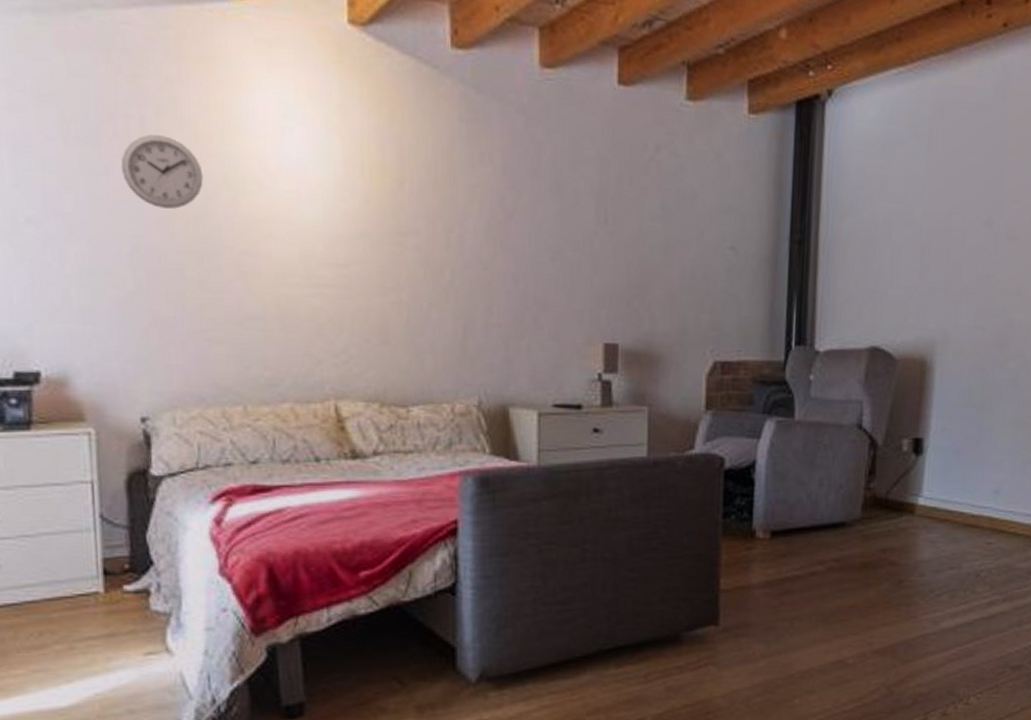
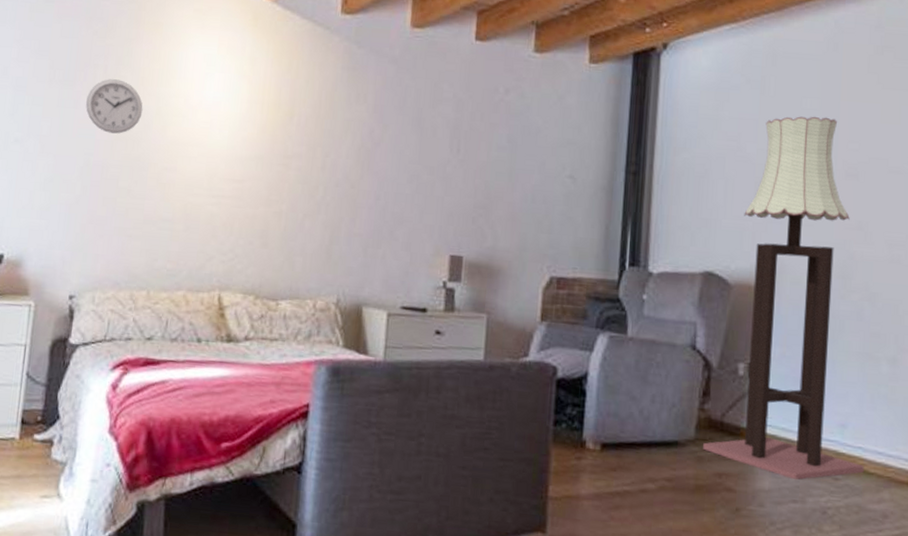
floor lamp: none [869,174,1014,547] -> present [703,116,865,480]

